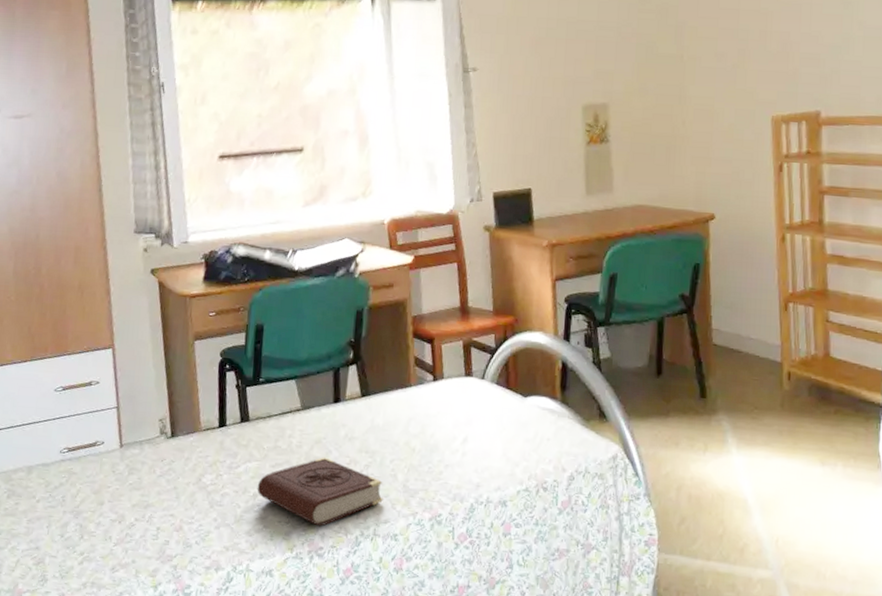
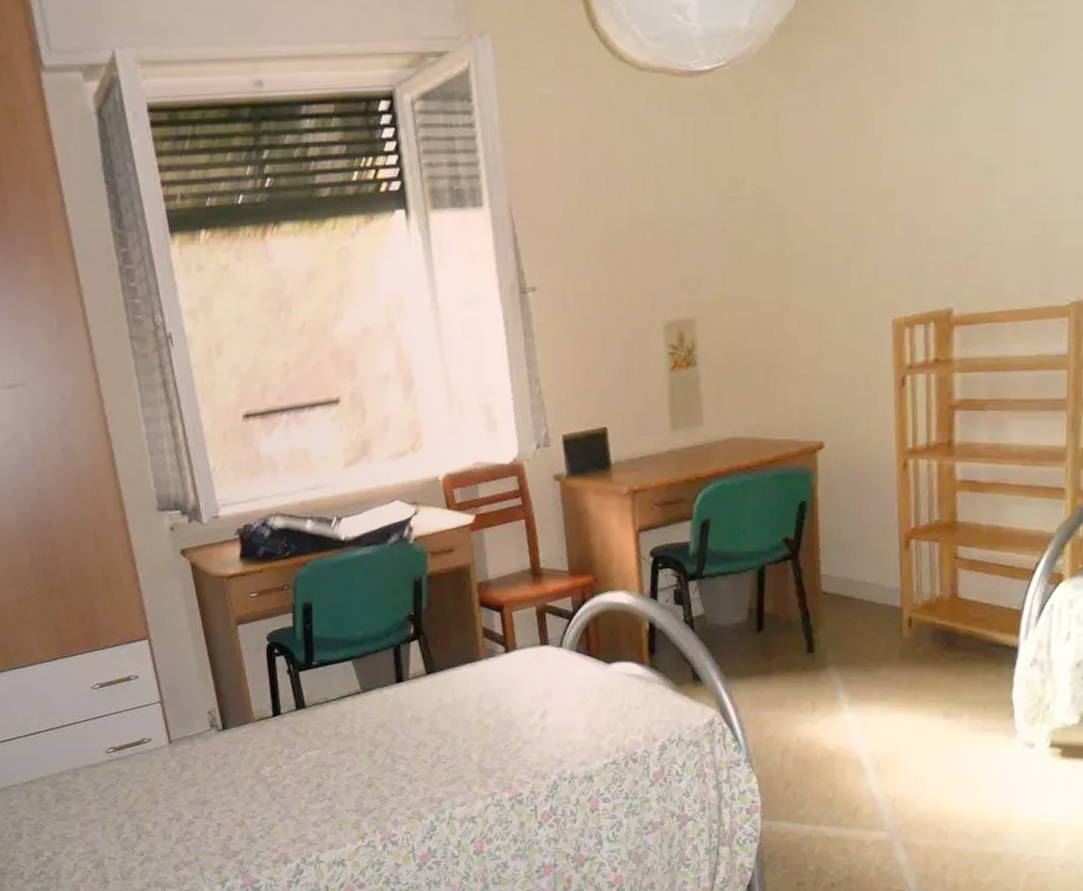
book: present [257,457,384,527] -> none [320,741,459,813]

